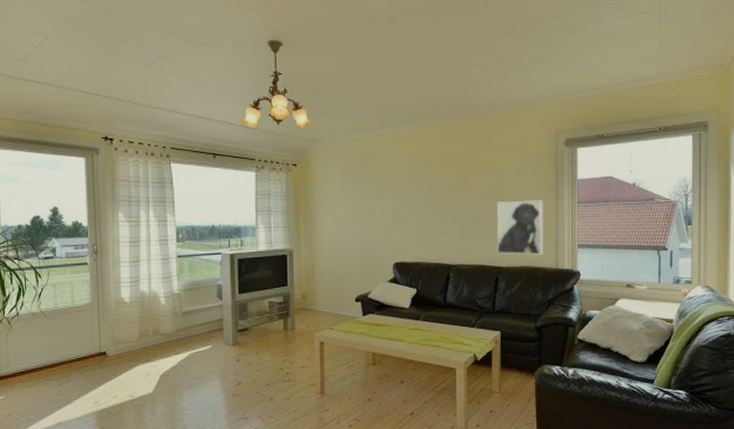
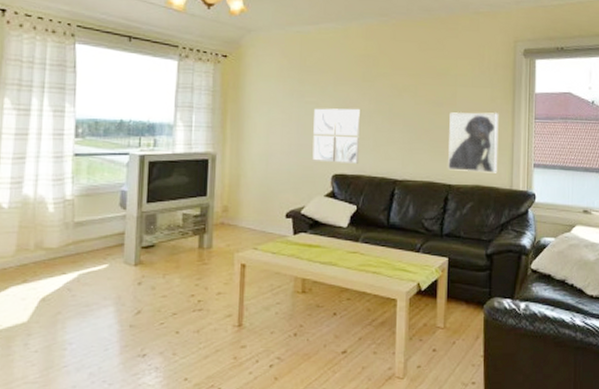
wall art: none [375,203,417,253] -> present [312,108,360,164]

